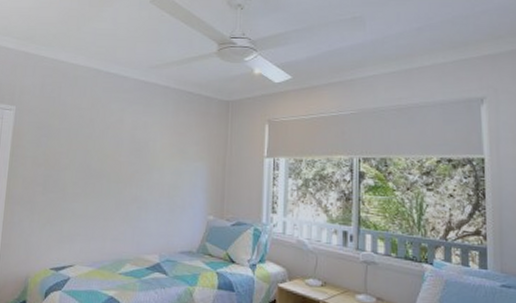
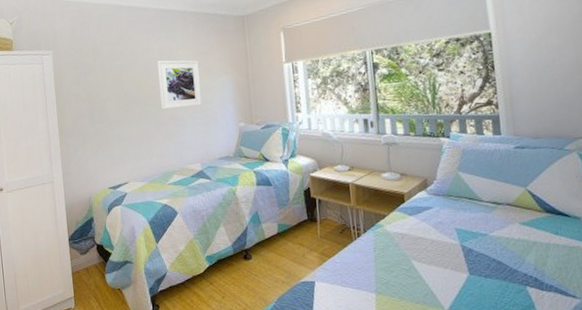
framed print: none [124,134,174,191] -> present [157,60,203,110]

